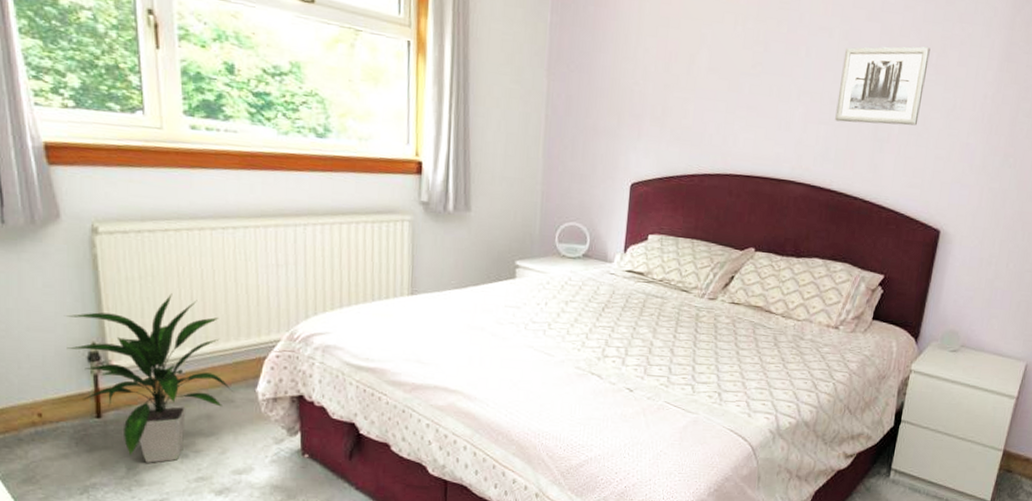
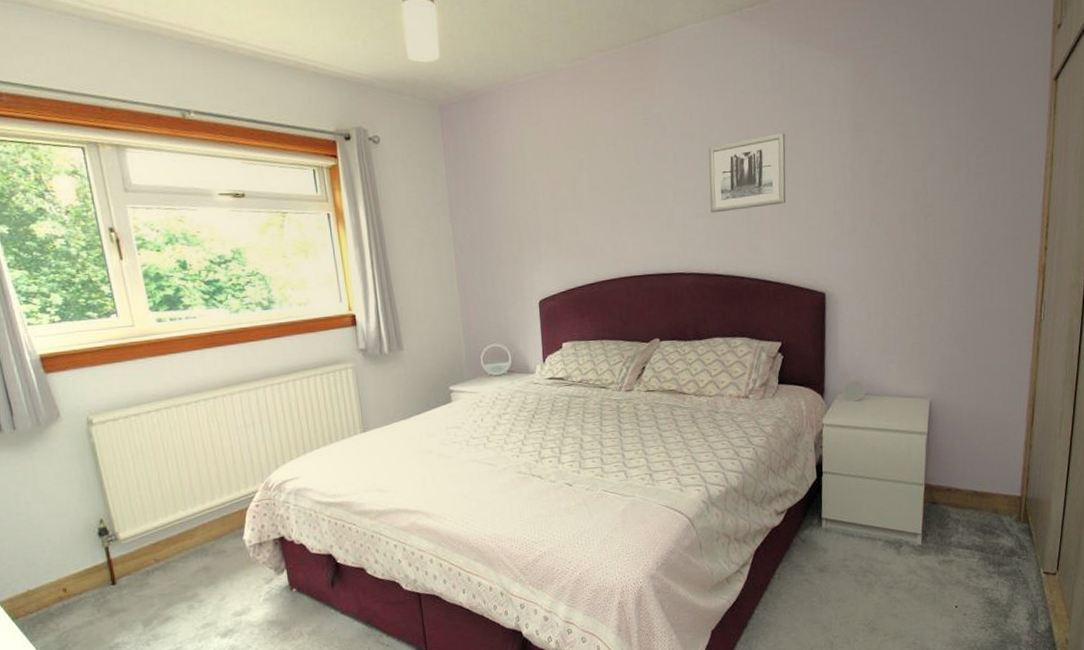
indoor plant: present [66,293,233,463] -> none [76,466,223,618]

